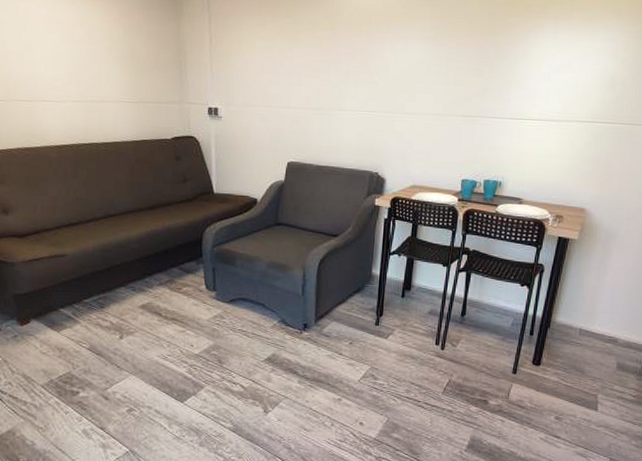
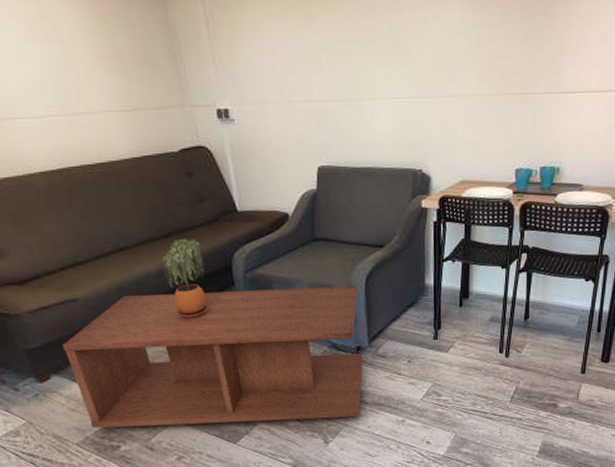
coffee table: none [46,256,311,390] -> present [63,286,363,428]
potted plant: none [143,211,179,282] -> present [162,238,209,319]

